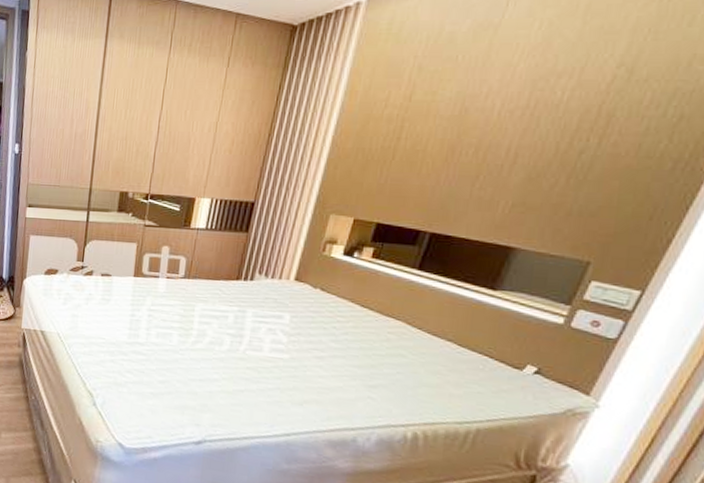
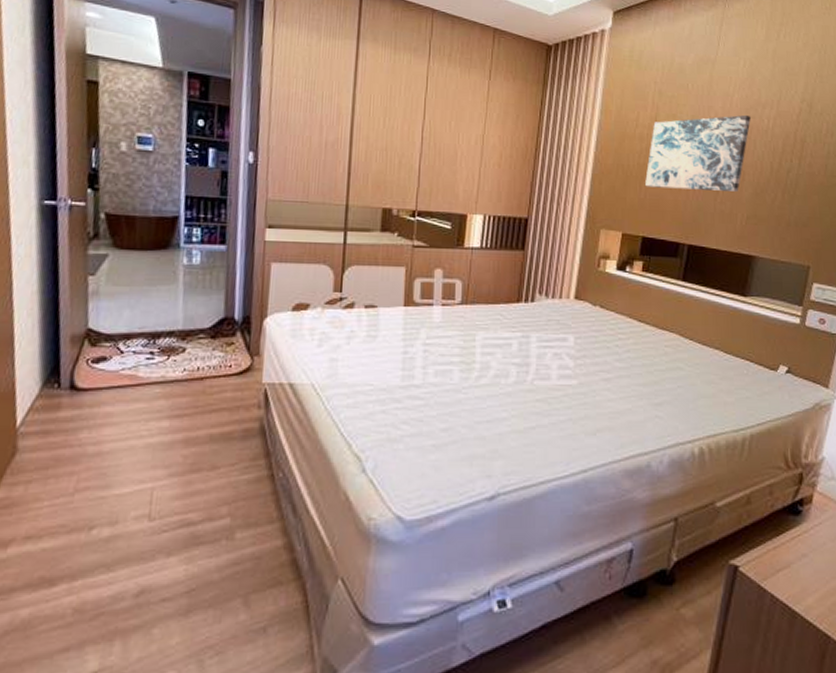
wall art: none [388,87,538,176] -> present [645,114,751,192]

